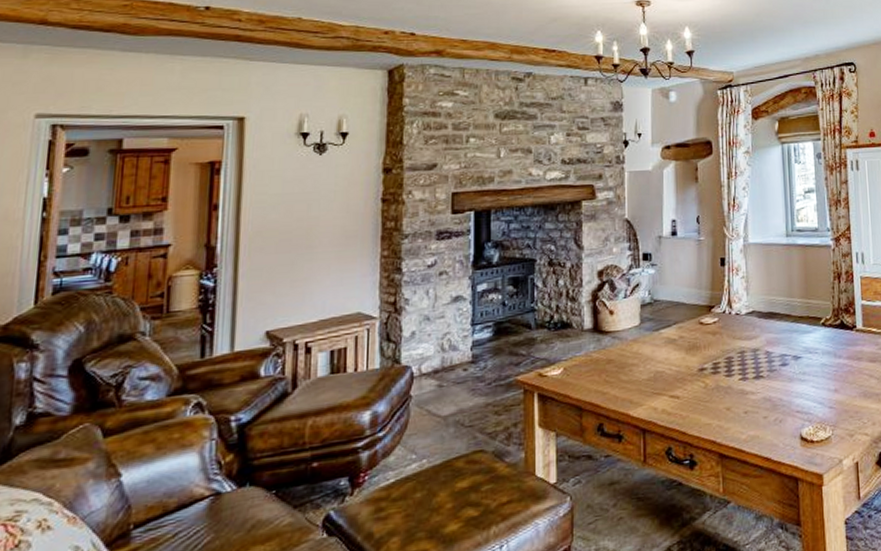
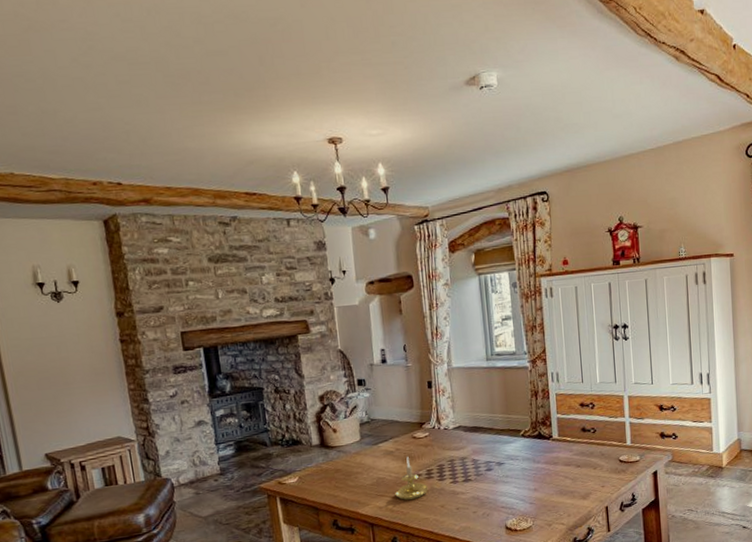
candle holder: none [674,345,713,400] -> present [395,456,428,500]

